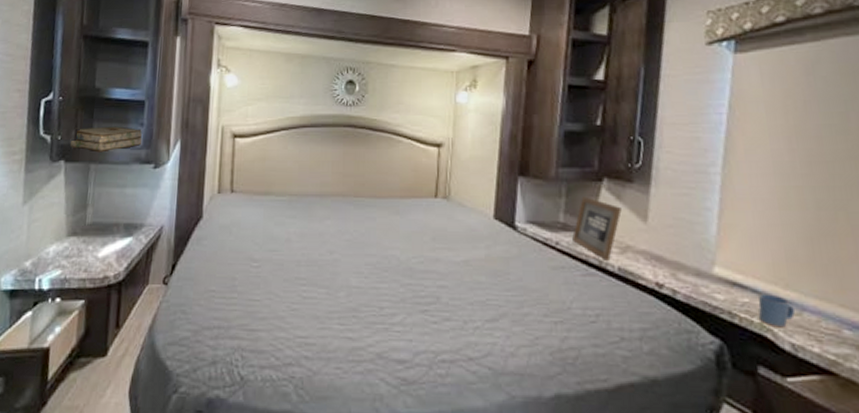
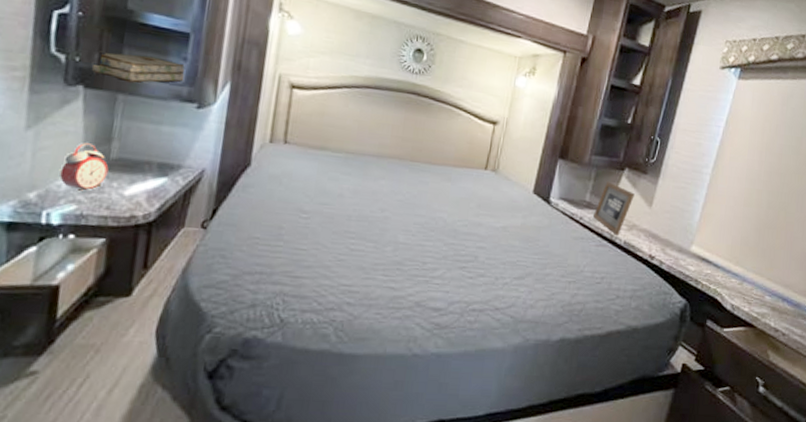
alarm clock: none [48,212,85,256] -> present [59,143,109,191]
mug: present [758,293,796,328] -> none [715,267,739,293]

